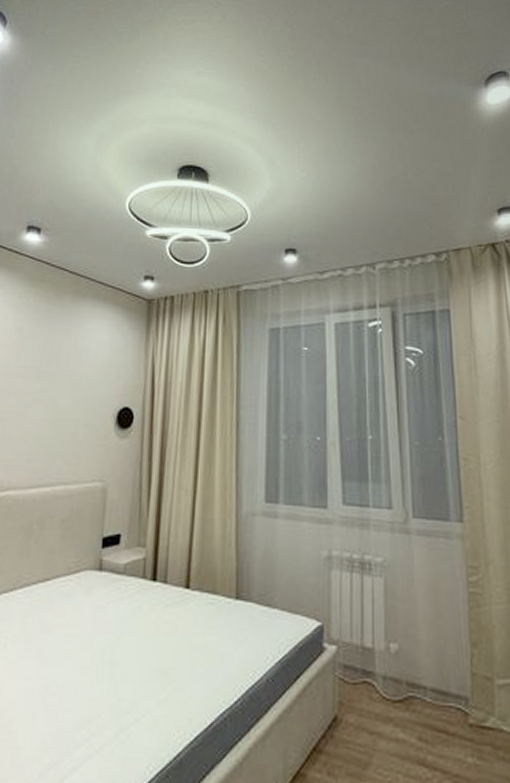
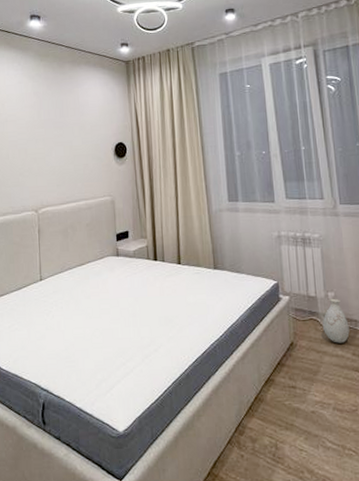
vase: none [378,652,416,721] -> present [322,298,350,343]

